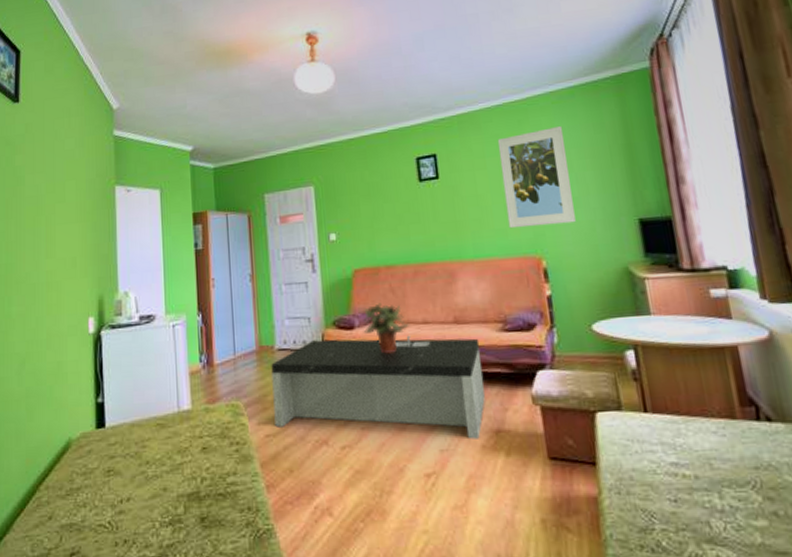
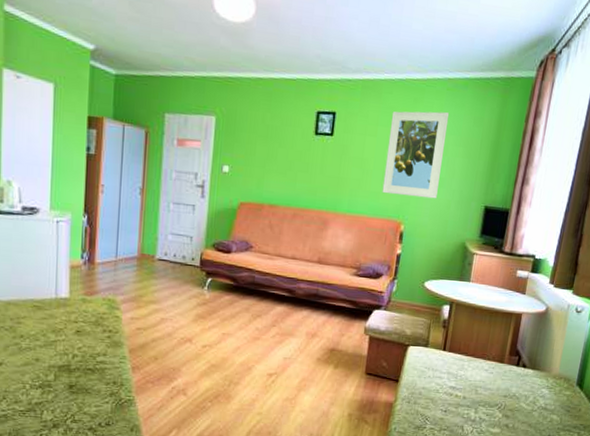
coffee table: present [271,335,485,440] -> none [147,257,335,354]
potted plant: present [363,303,411,354] -> none [238,235,281,279]

